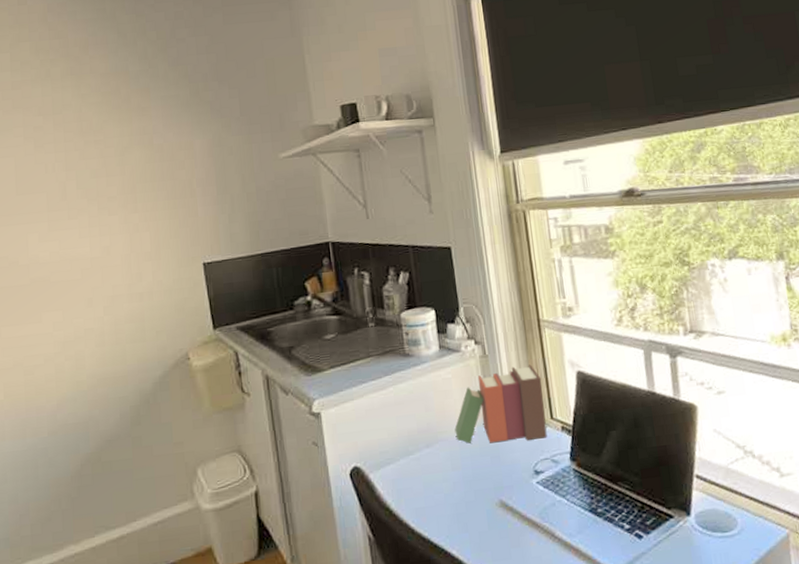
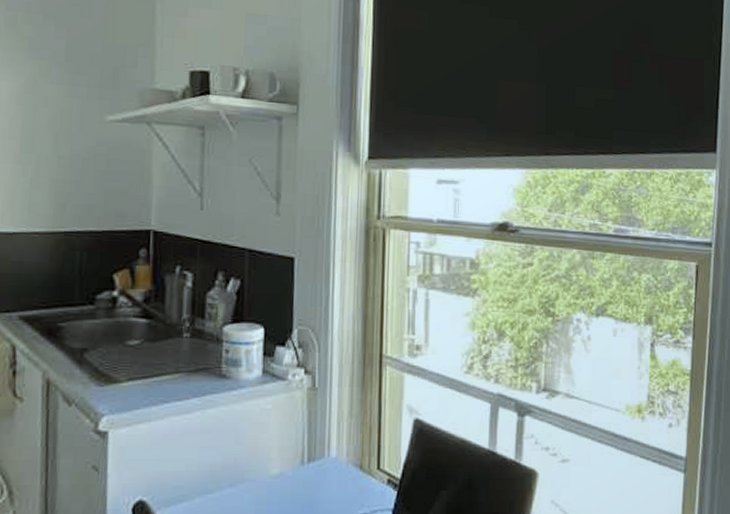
books: present [454,364,547,444] -> none [265,405,374,491]

